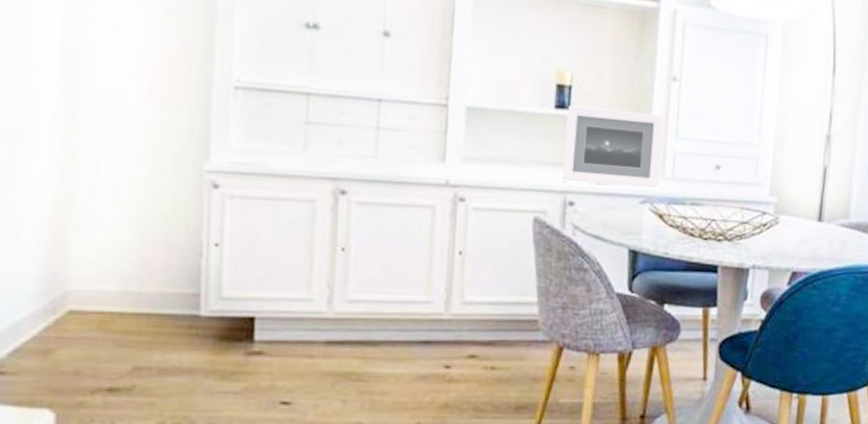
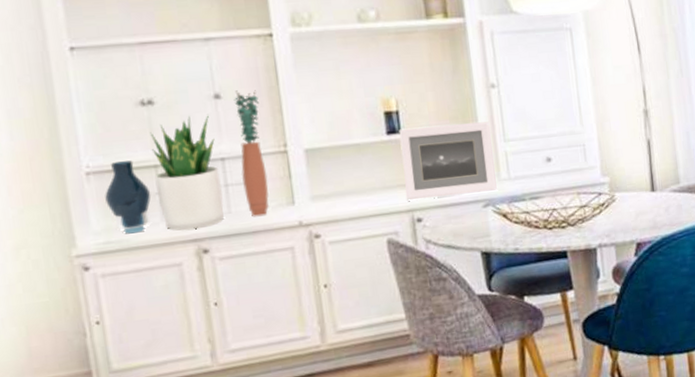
vase: none [249,81,298,160] -> present [105,160,151,234]
planter: none [305,49,375,168] -> present [150,115,224,231]
vase: none [395,31,429,168] -> present [233,90,270,218]

